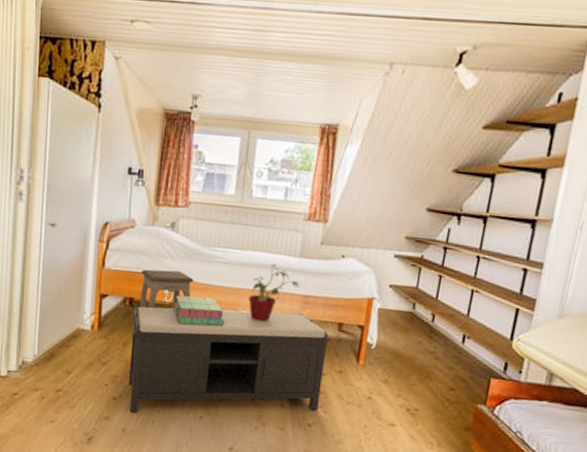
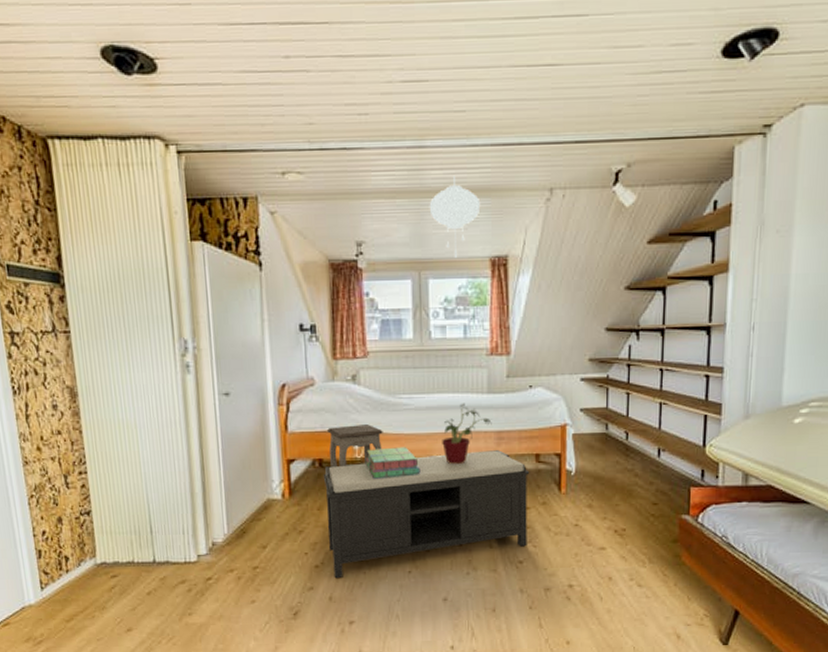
paper lantern: none [267,40,319,121] -> present [429,176,481,258]

